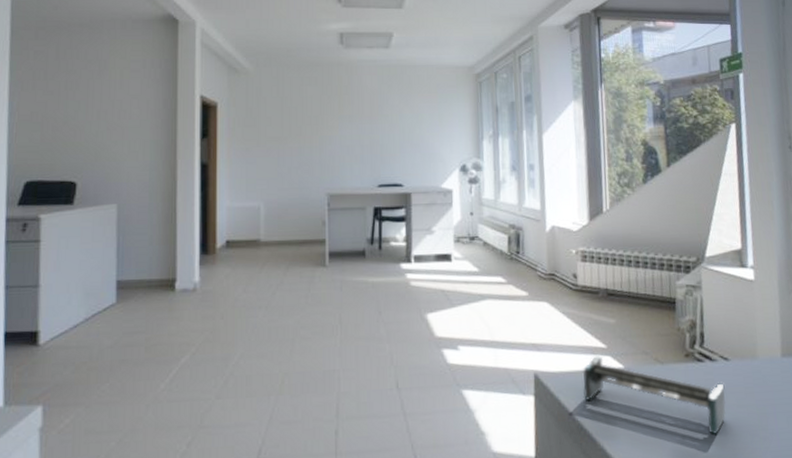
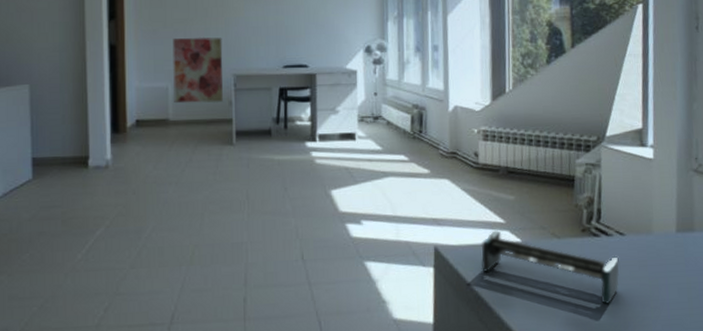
wall art: none [265,155,317,224] -> present [172,37,223,104]

